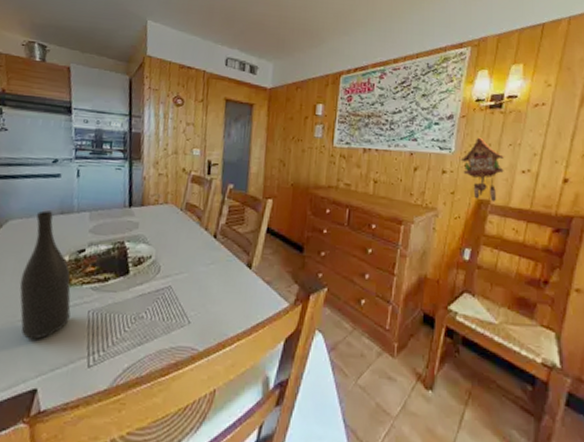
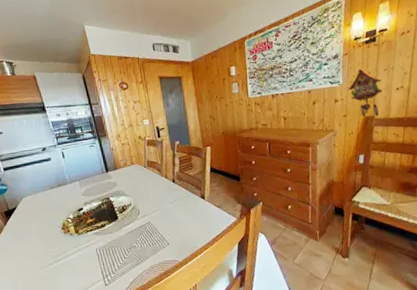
wine bottle: present [19,210,71,340] -> none [41,186,84,275]

